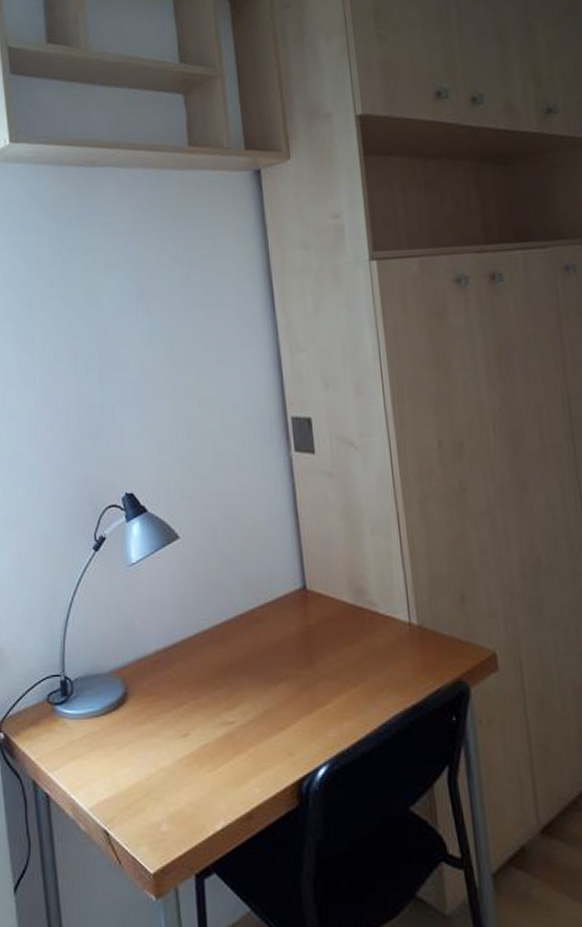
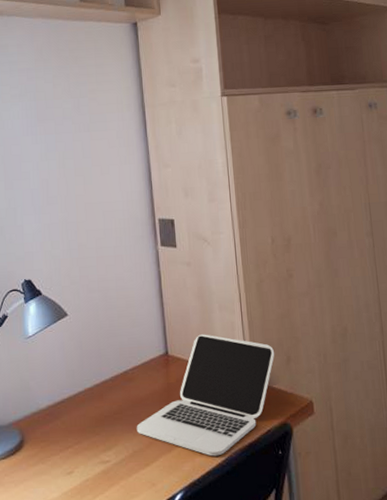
laptop: none [267,564,445,721] -> present [136,334,275,457]

